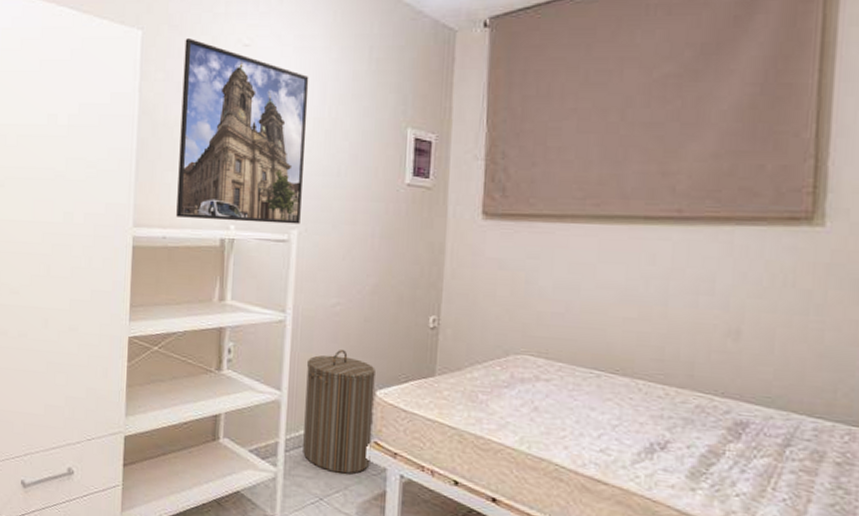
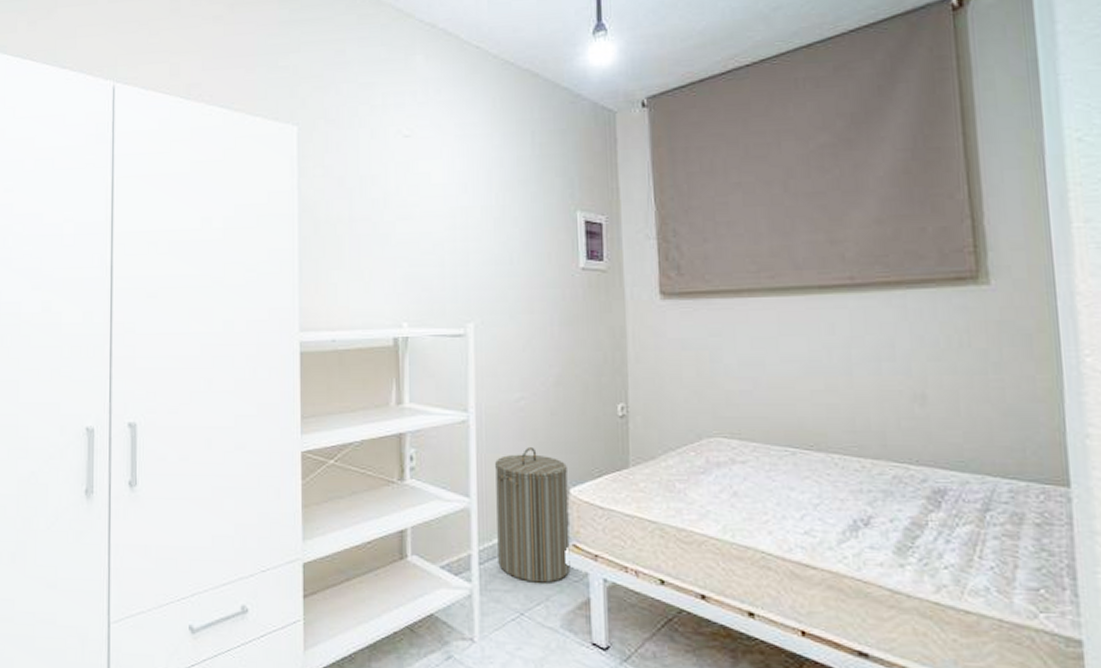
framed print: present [176,37,309,224] -> none [343,131,476,319]

